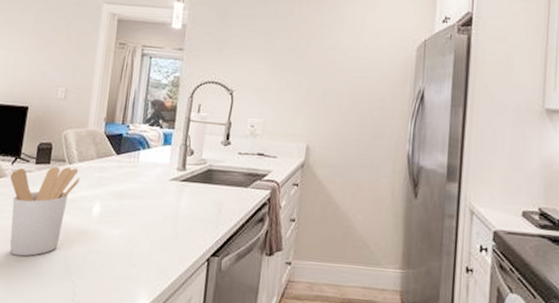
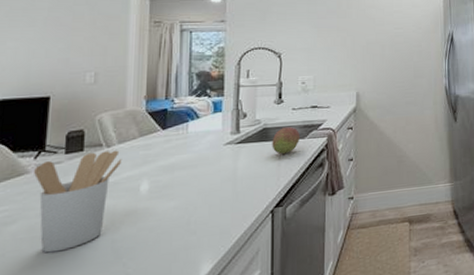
fruit: none [214,172,243,202] -> present [272,127,299,155]

